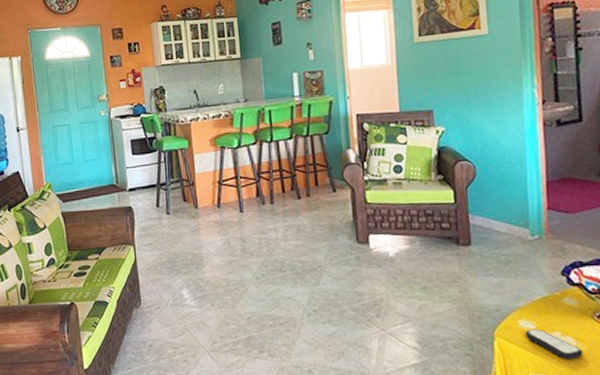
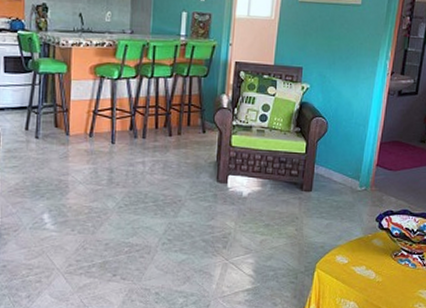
remote control: present [524,328,584,360] -> none [339,263,379,289]

